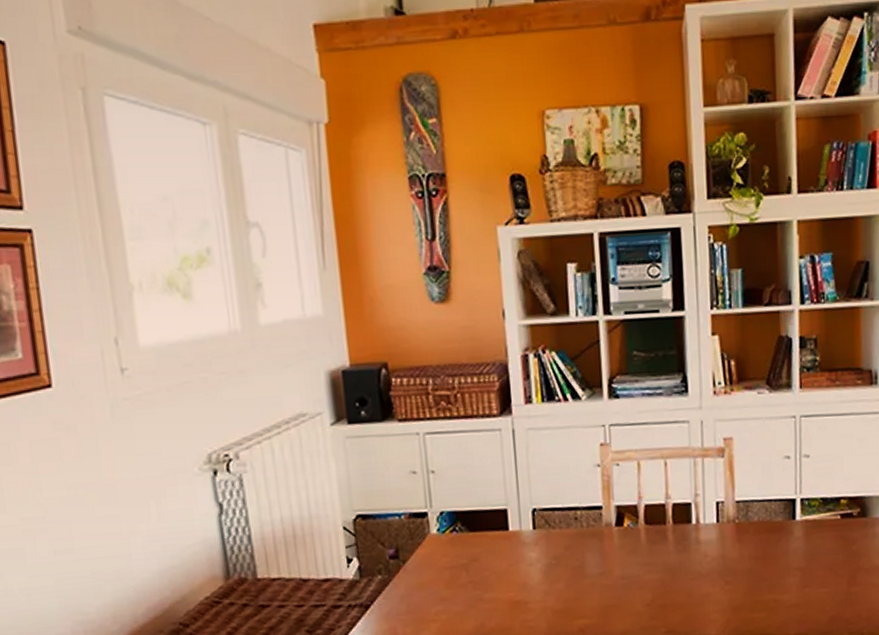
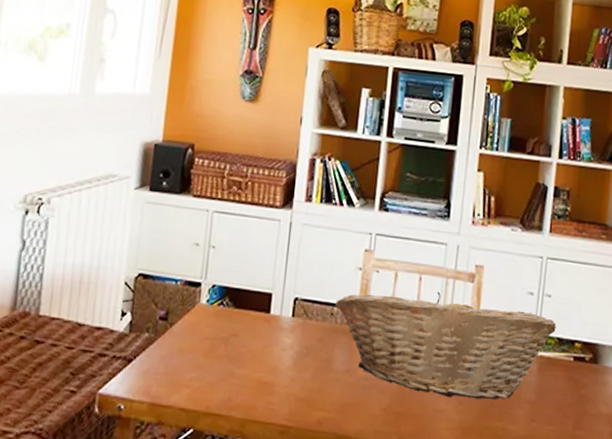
fruit basket: none [577,474,818,581] -> present [334,292,556,400]

